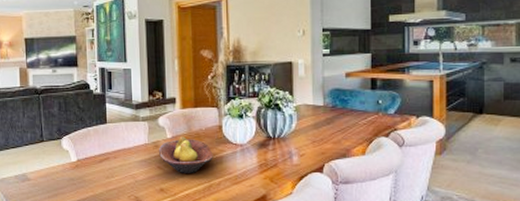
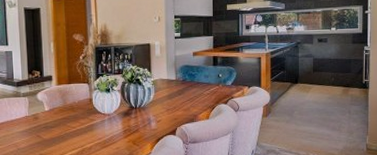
fruit bowl: present [158,136,213,173] -> none [37,109,85,140]

